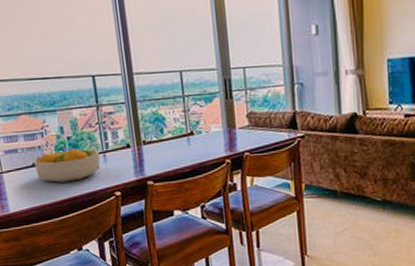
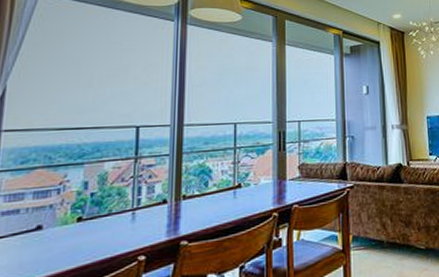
fruit bowl: present [33,148,101,183] -> none [38,206,128,249]

